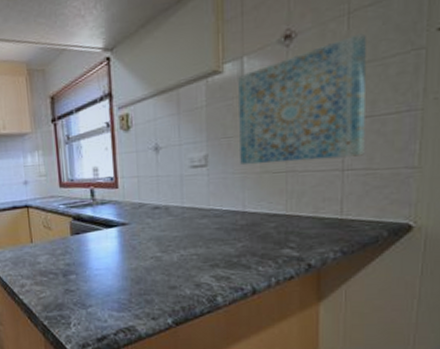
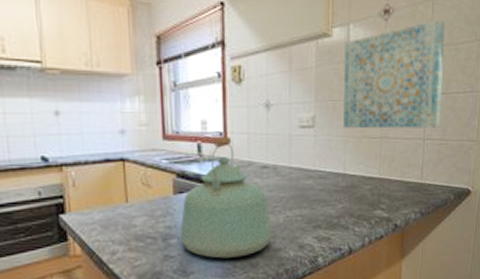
kettle: none [78,180,167,294] -> present [180,136,272,258]

